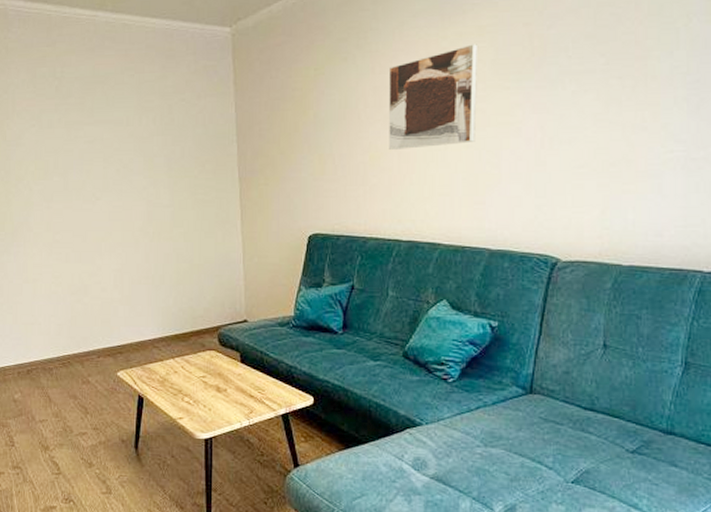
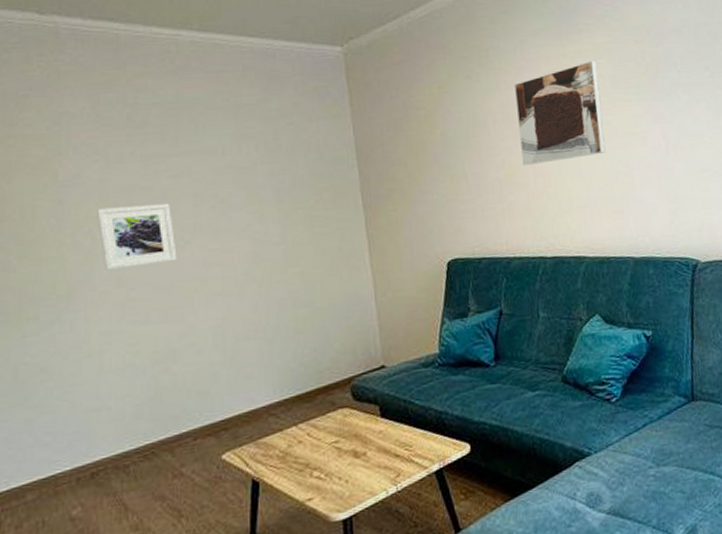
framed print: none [33,164,90,217] -> present [97,203,177,271]

